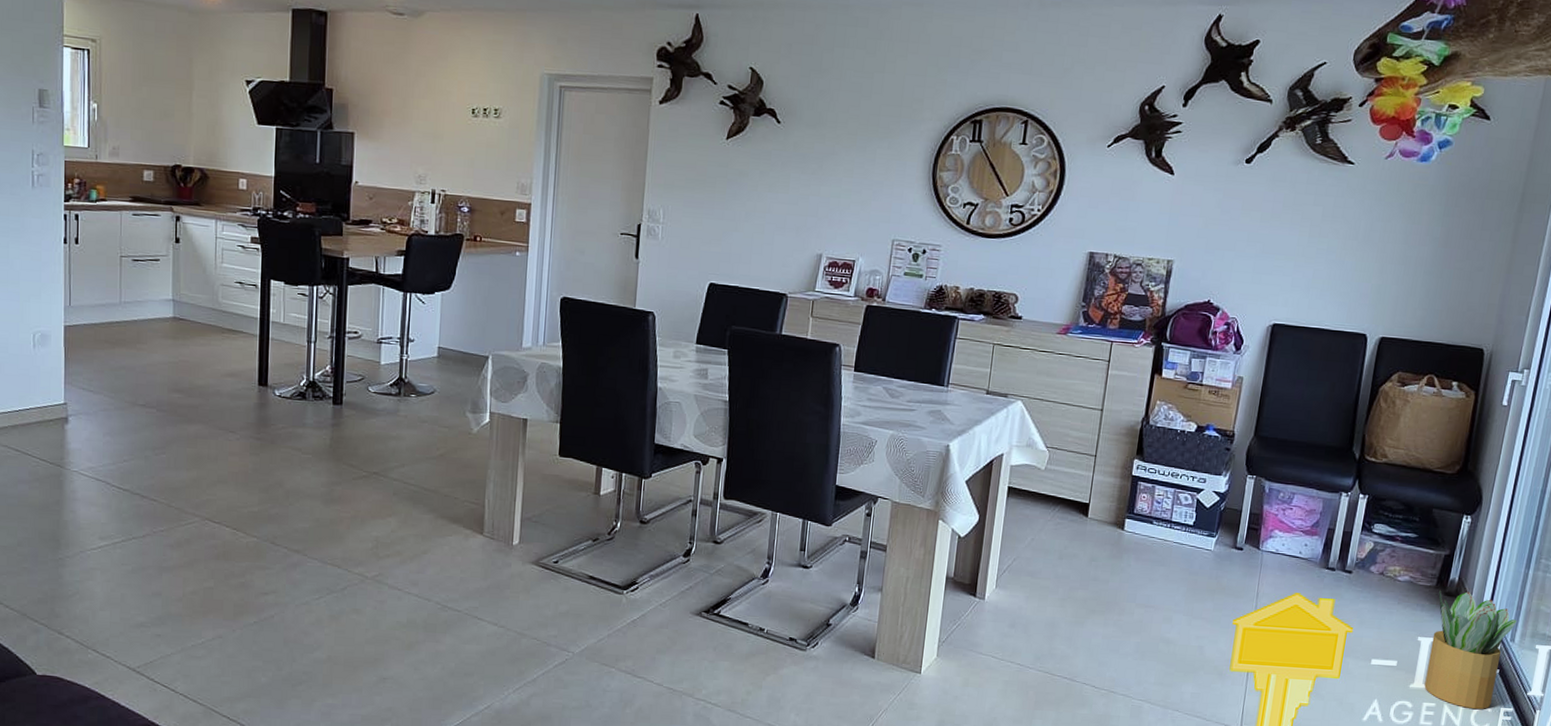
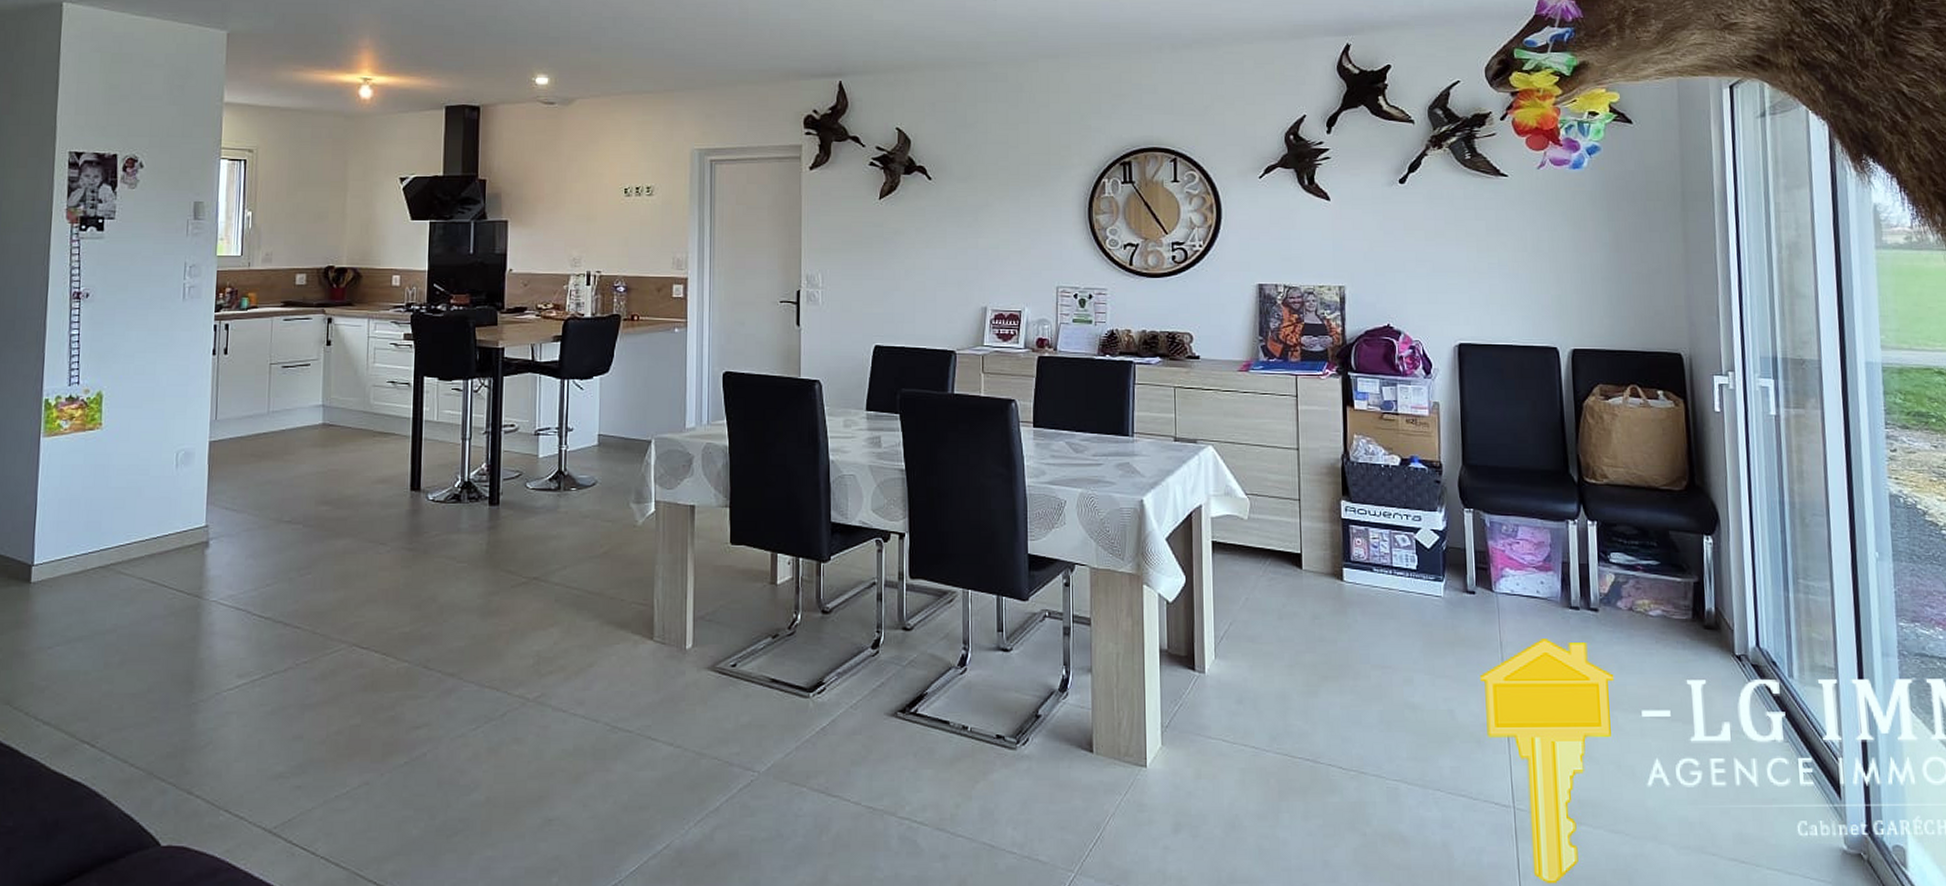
potted plant: present [1424,590,1517,710] -> none [1697,623,1790,763]

